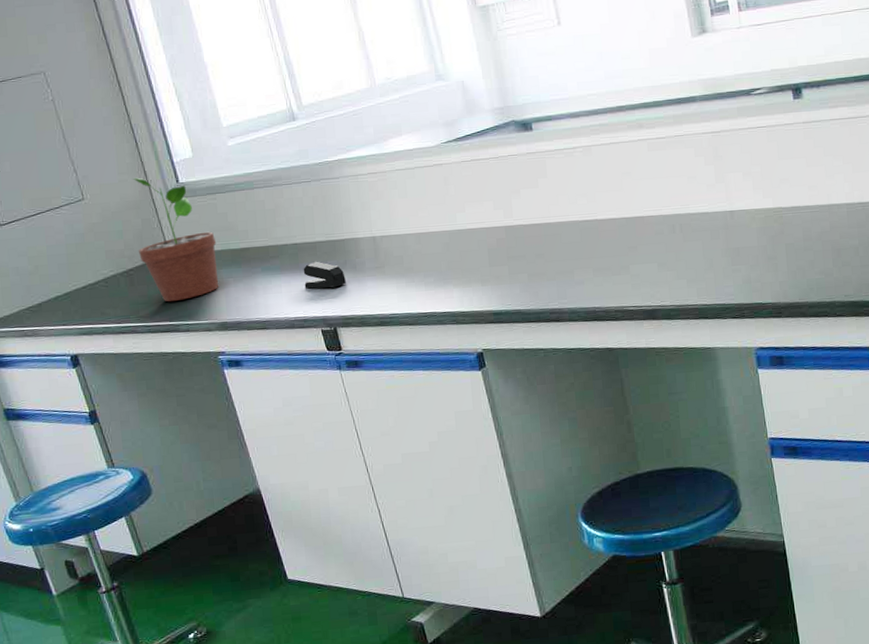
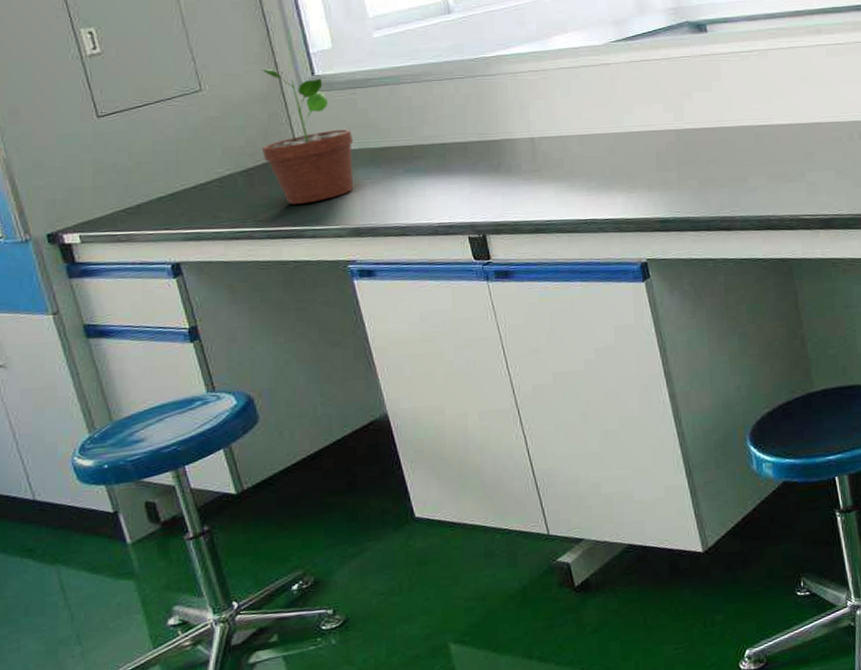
stapler: present [303,261,347,289] -> none [451,162,500,193]

